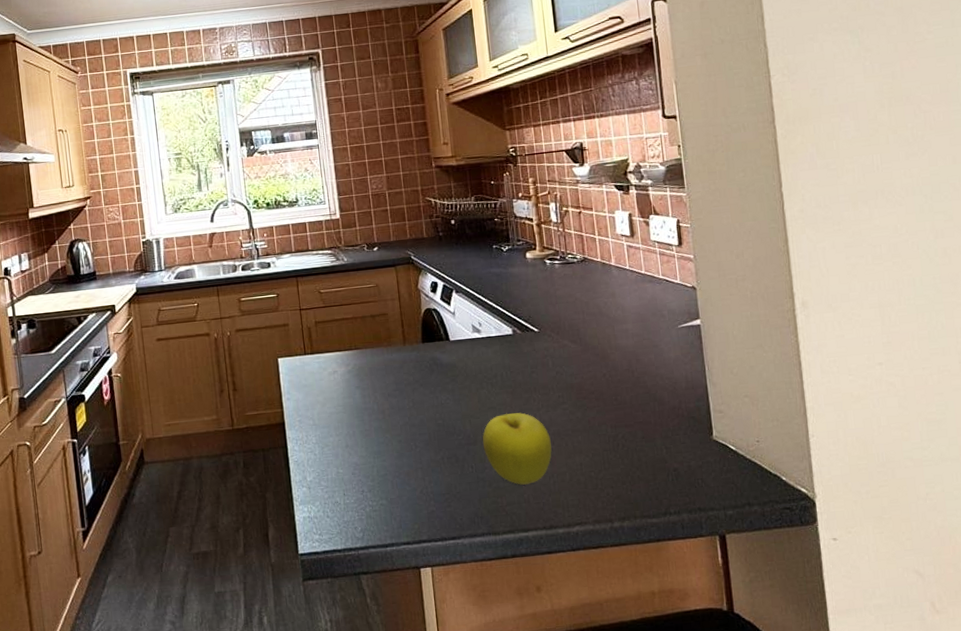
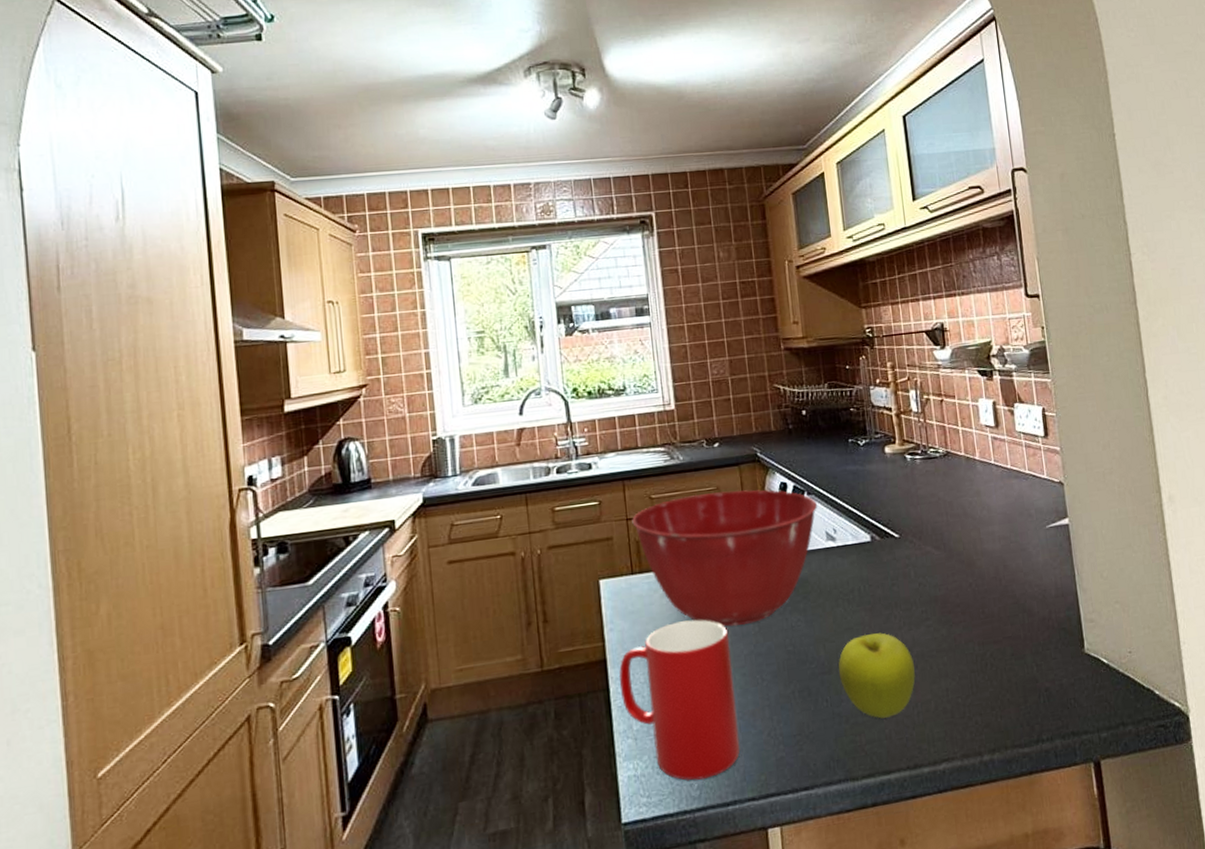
cup: none [295,394,397,524] -> present [619,620,740,781]
mixing bowl: none [304,287,465,401] -> present [632,490,818,627]

